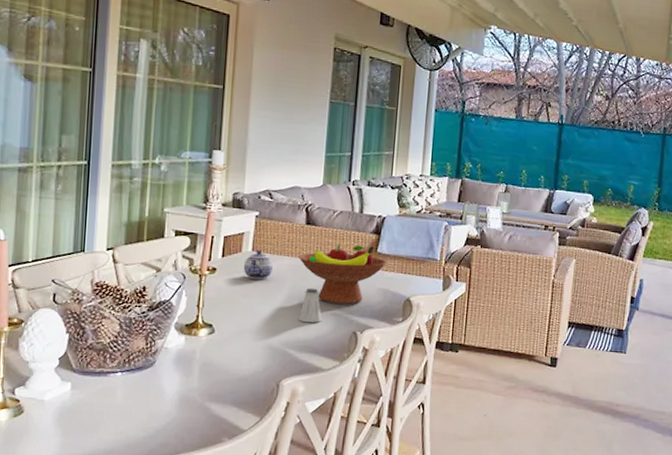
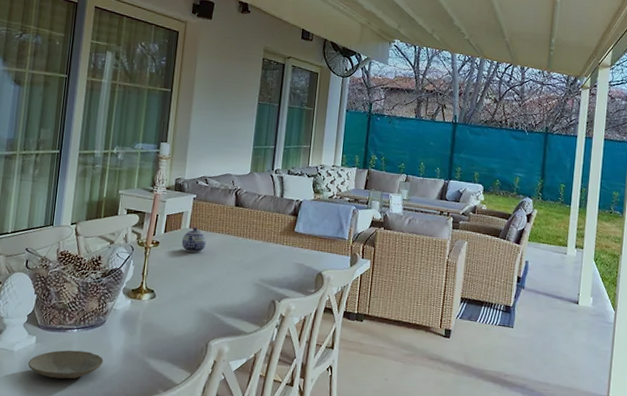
plate: none [63,396,155,430] -> present [28,350,104,379]
fruit bowl: present [298,245,388,304] -> none [228,224,304,276]
saltshaker: present [299,288,322,323] -> none [226,261,246,292]

